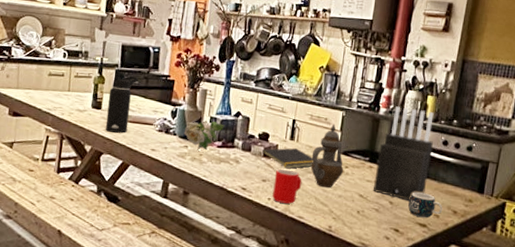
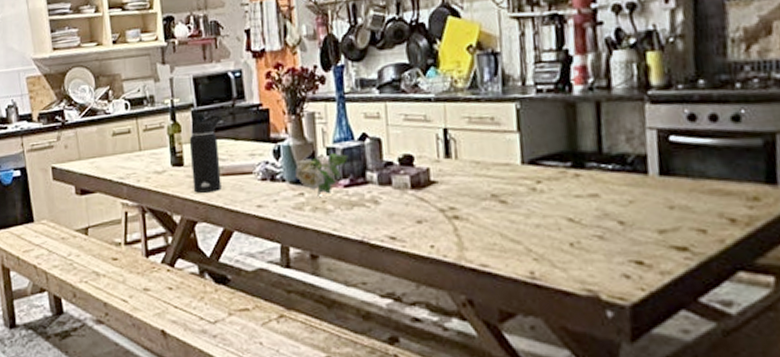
notepad: present [260,148,314,169] -> none [408,169,487,199]
mug: present [272,169,302,204] -> none [433,200,476,249]
teapot: present [310,124,345,188] -> none [481,123,536,218]
knife block: present [372,105,434,201] -> none [584,75,675,215]
mug: present [408,192,443,218] -> none [650,199,711,238]

